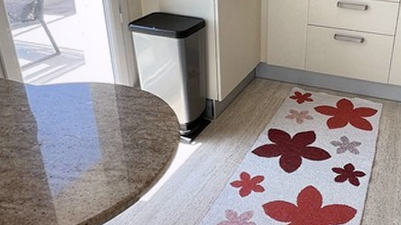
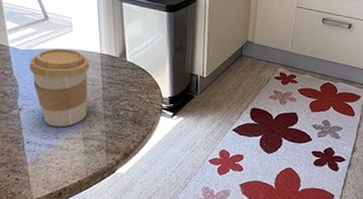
coffee cup: none [46,82,106,160] -> present [29,48,90,127]

